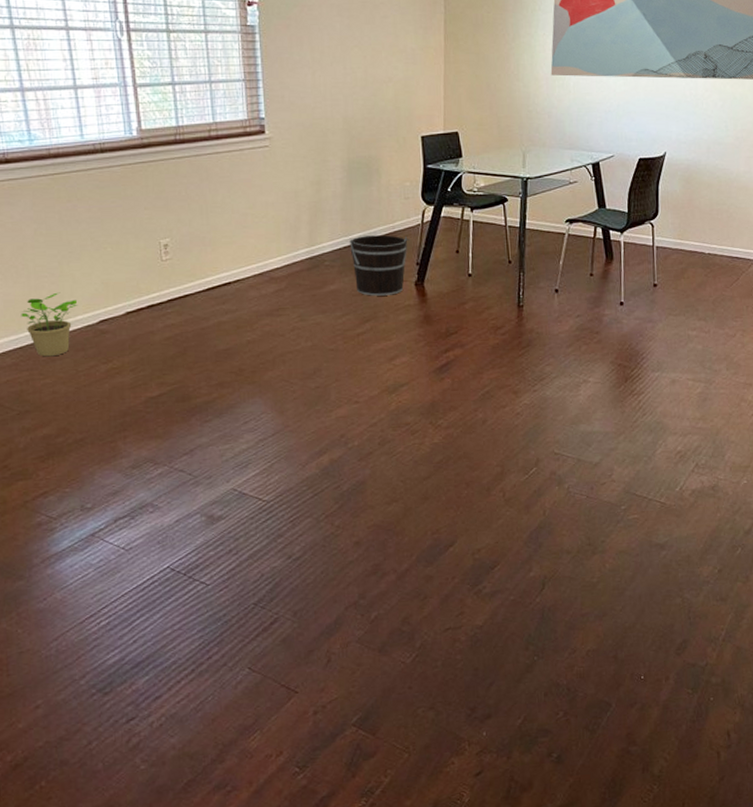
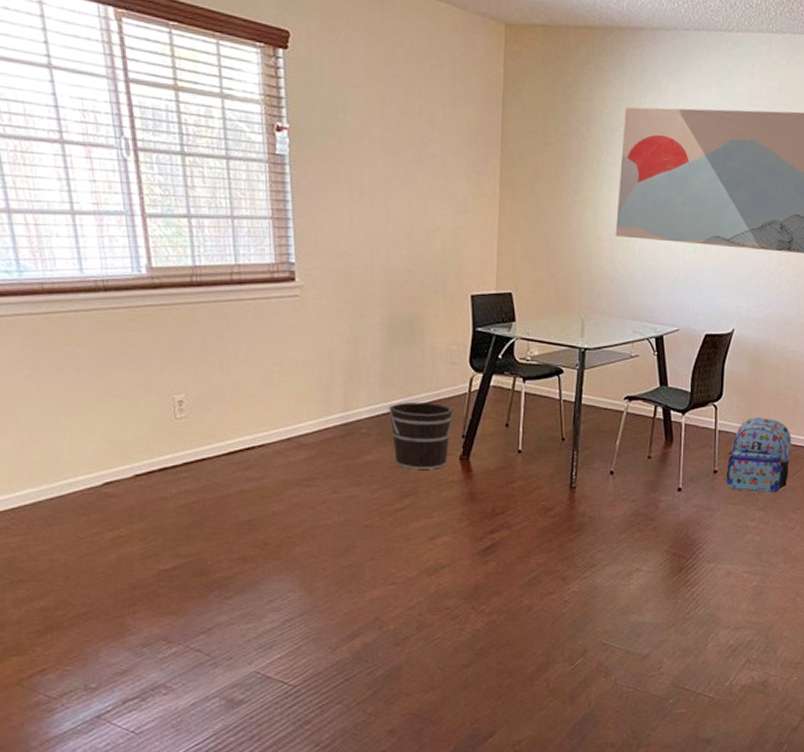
potted plant: present [21,292,78,357] -> none [11,448,79,521]
backpack: none [665,232,728,304] -> present [726,417,792,494]

